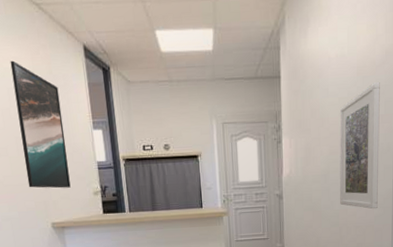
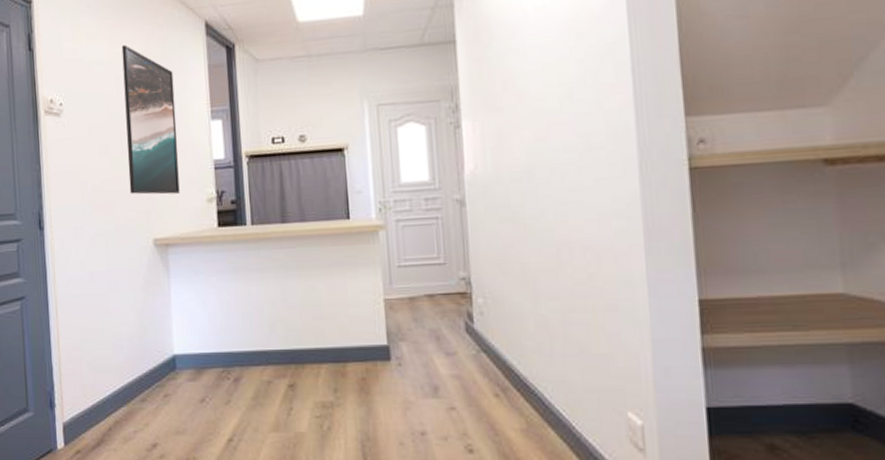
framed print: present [339,81,380,209] -> none [545,38,618,221]

